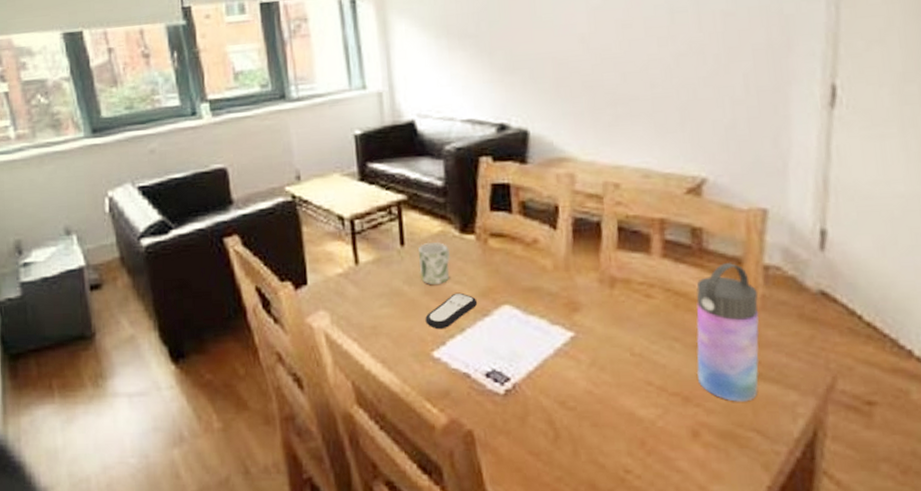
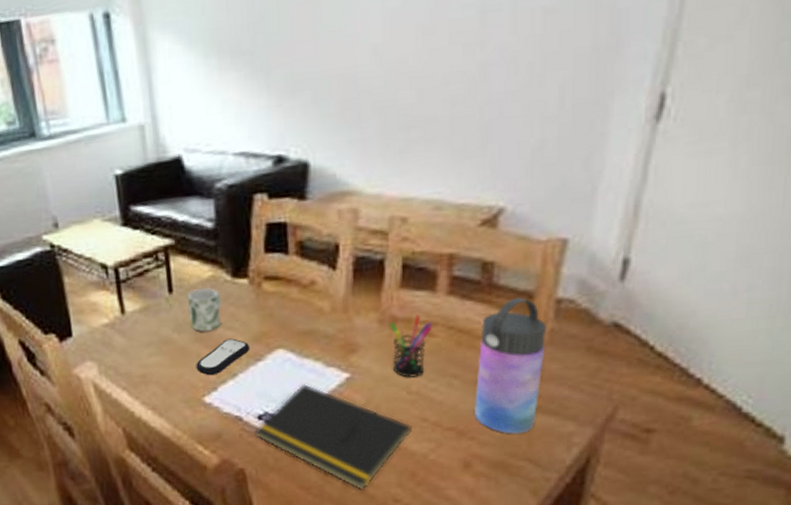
notepad: none [483,340,638,458] -> present [255,383,412,490]
pen holder: none [609,275,651,339] -> present [389,314,433,378]

